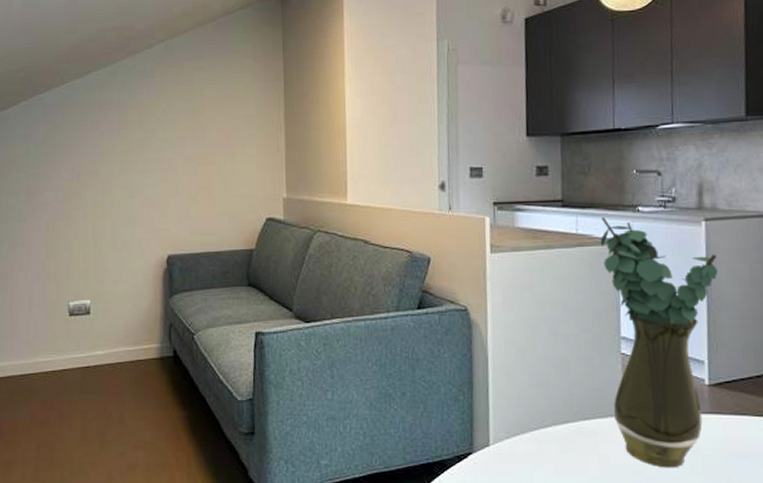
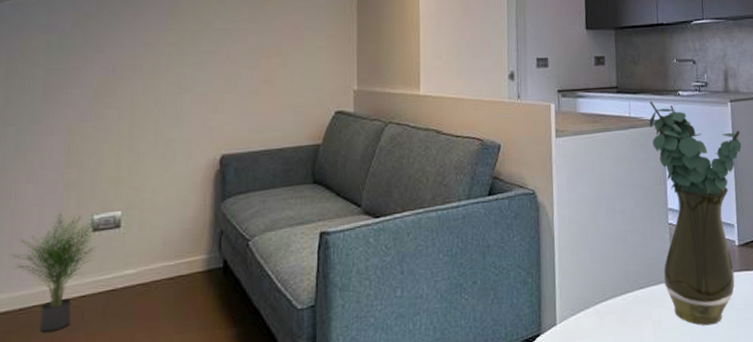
potted plant: none [10,297,73,396] -> present [8,212,98,332]

